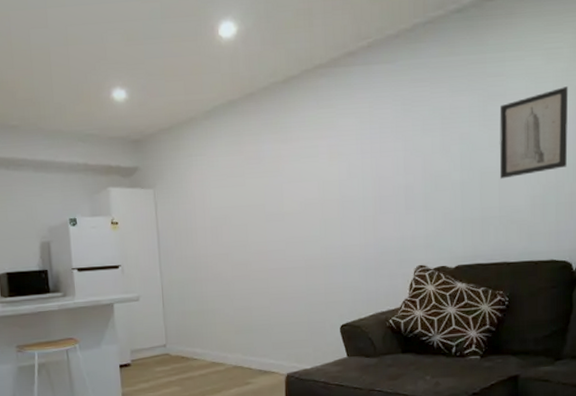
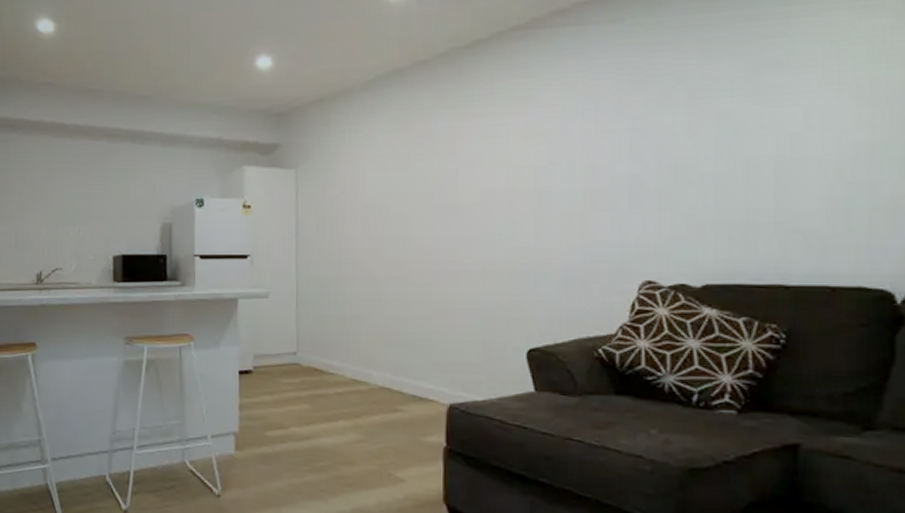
wall art: present [499,86,569,179] -> none [776,50,894,172]

